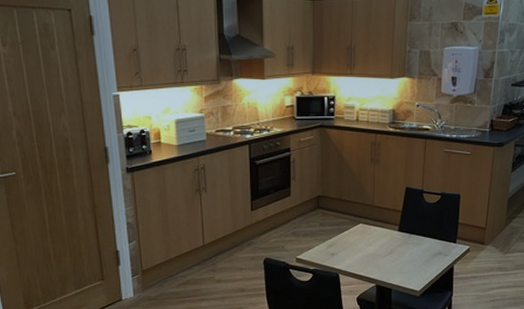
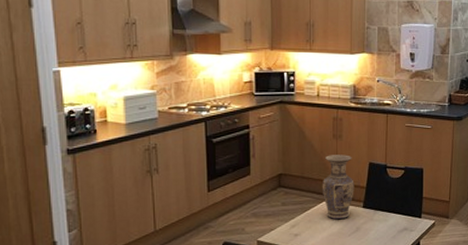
vase: none [358,179,391,242] -> present [322,155,354,220]

